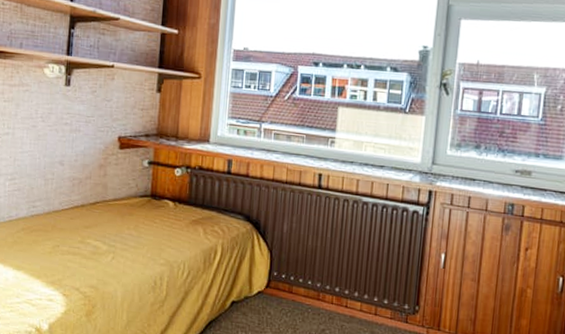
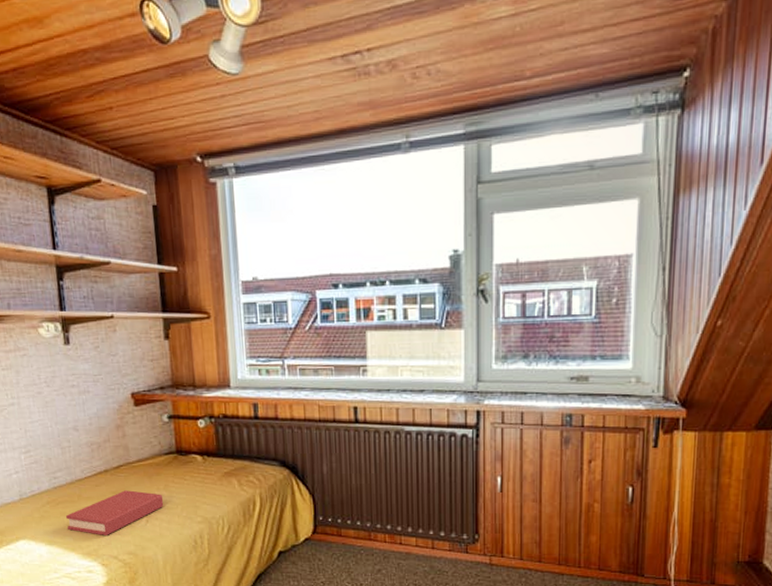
hardback book: none [36,226,132,267] -> present [66,490,164,535]

